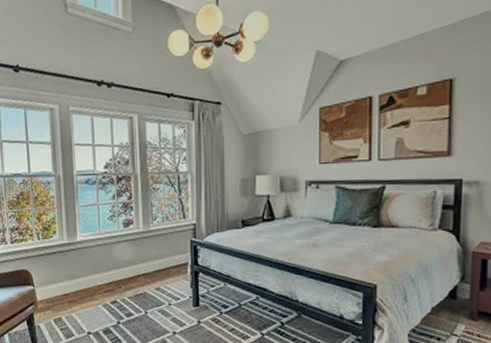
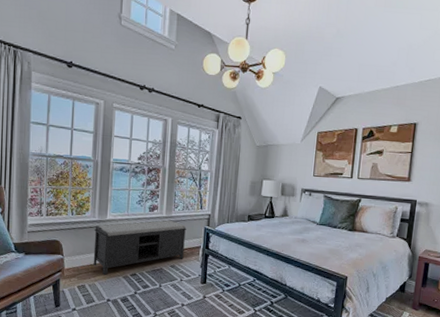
bench: none [64,235,170,304] -> present [93,220,187,275]

